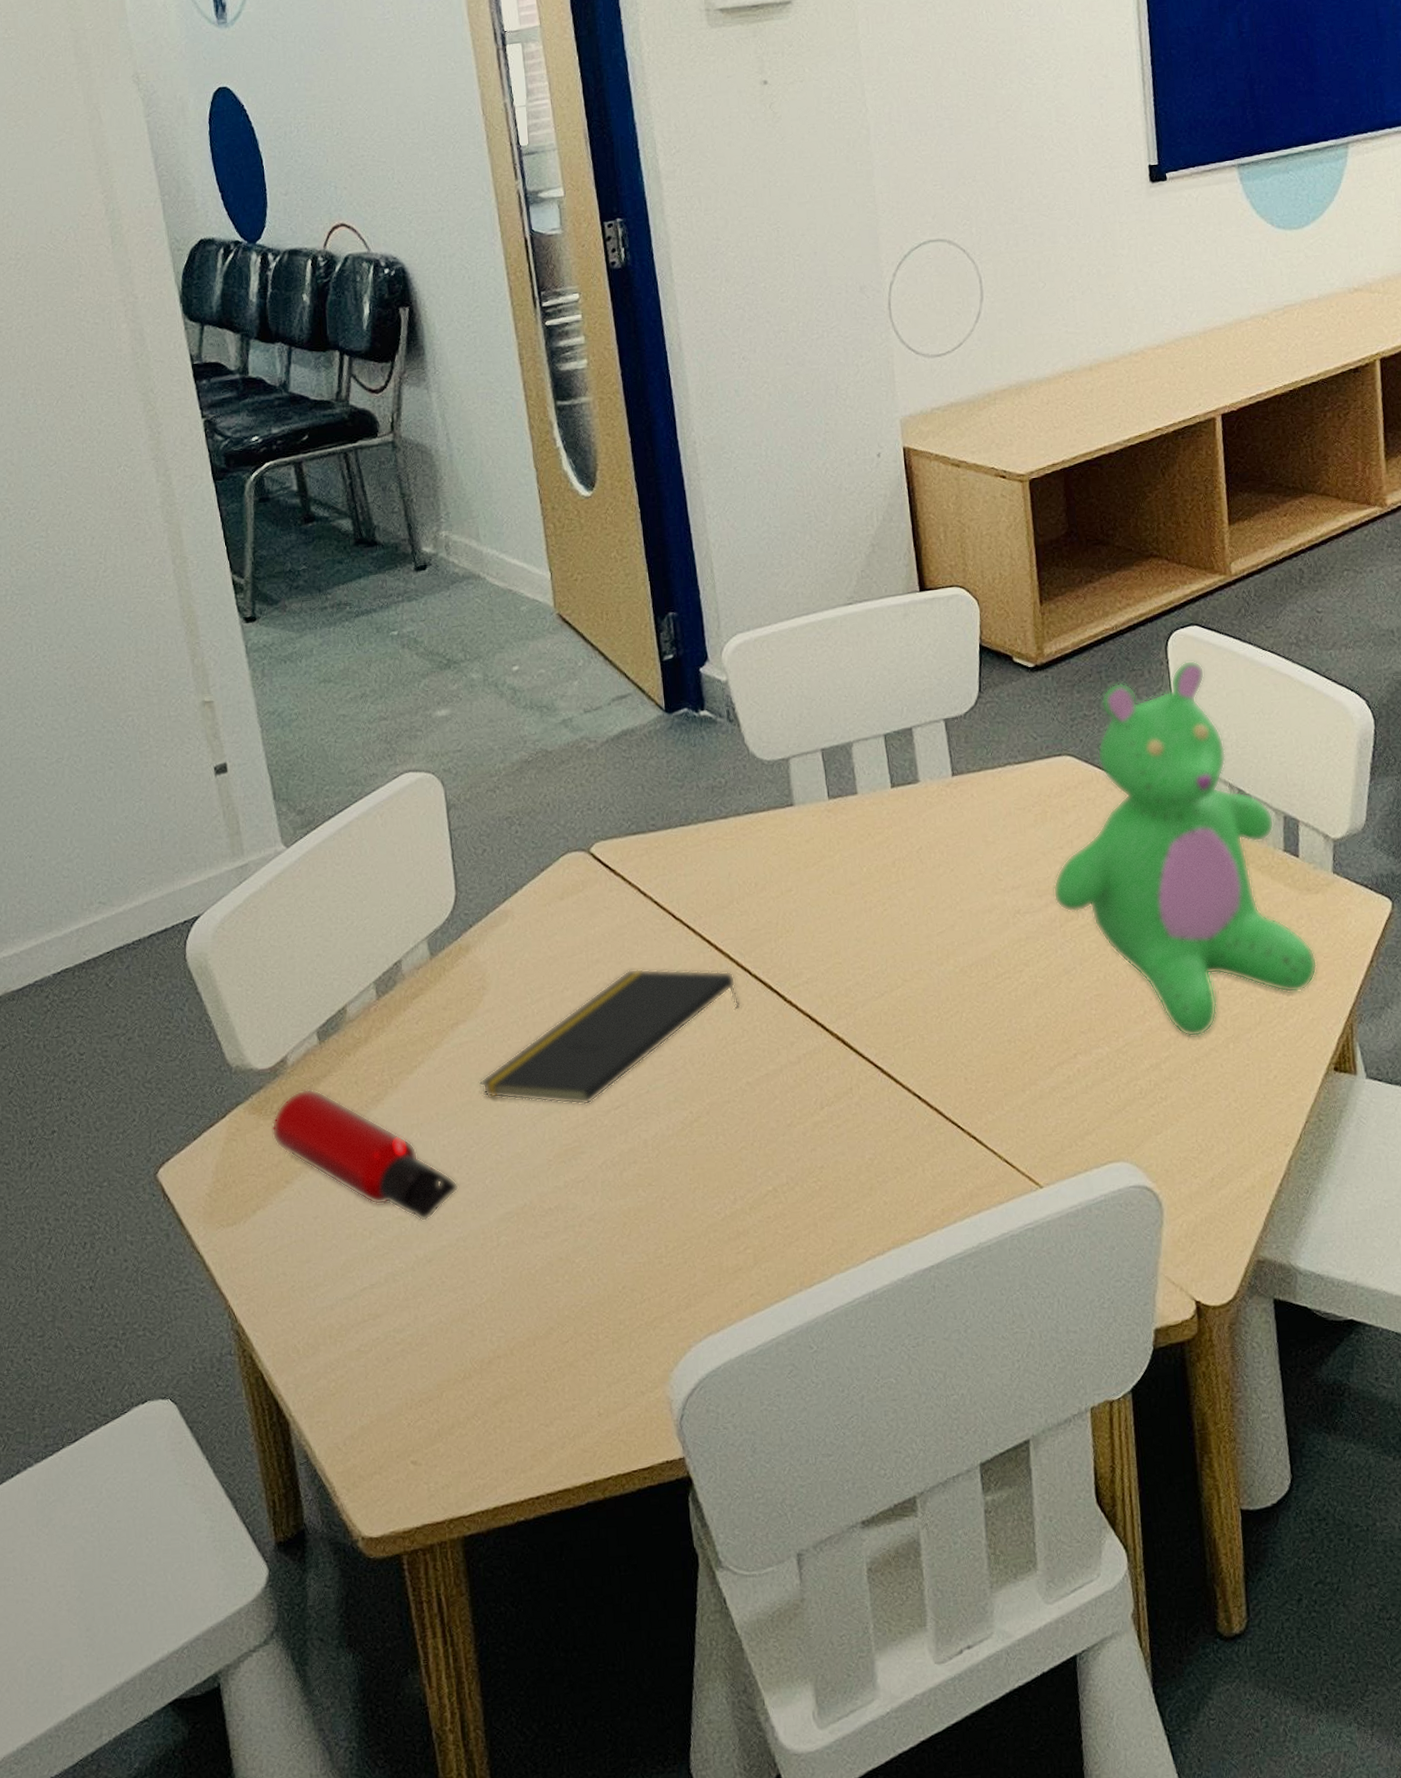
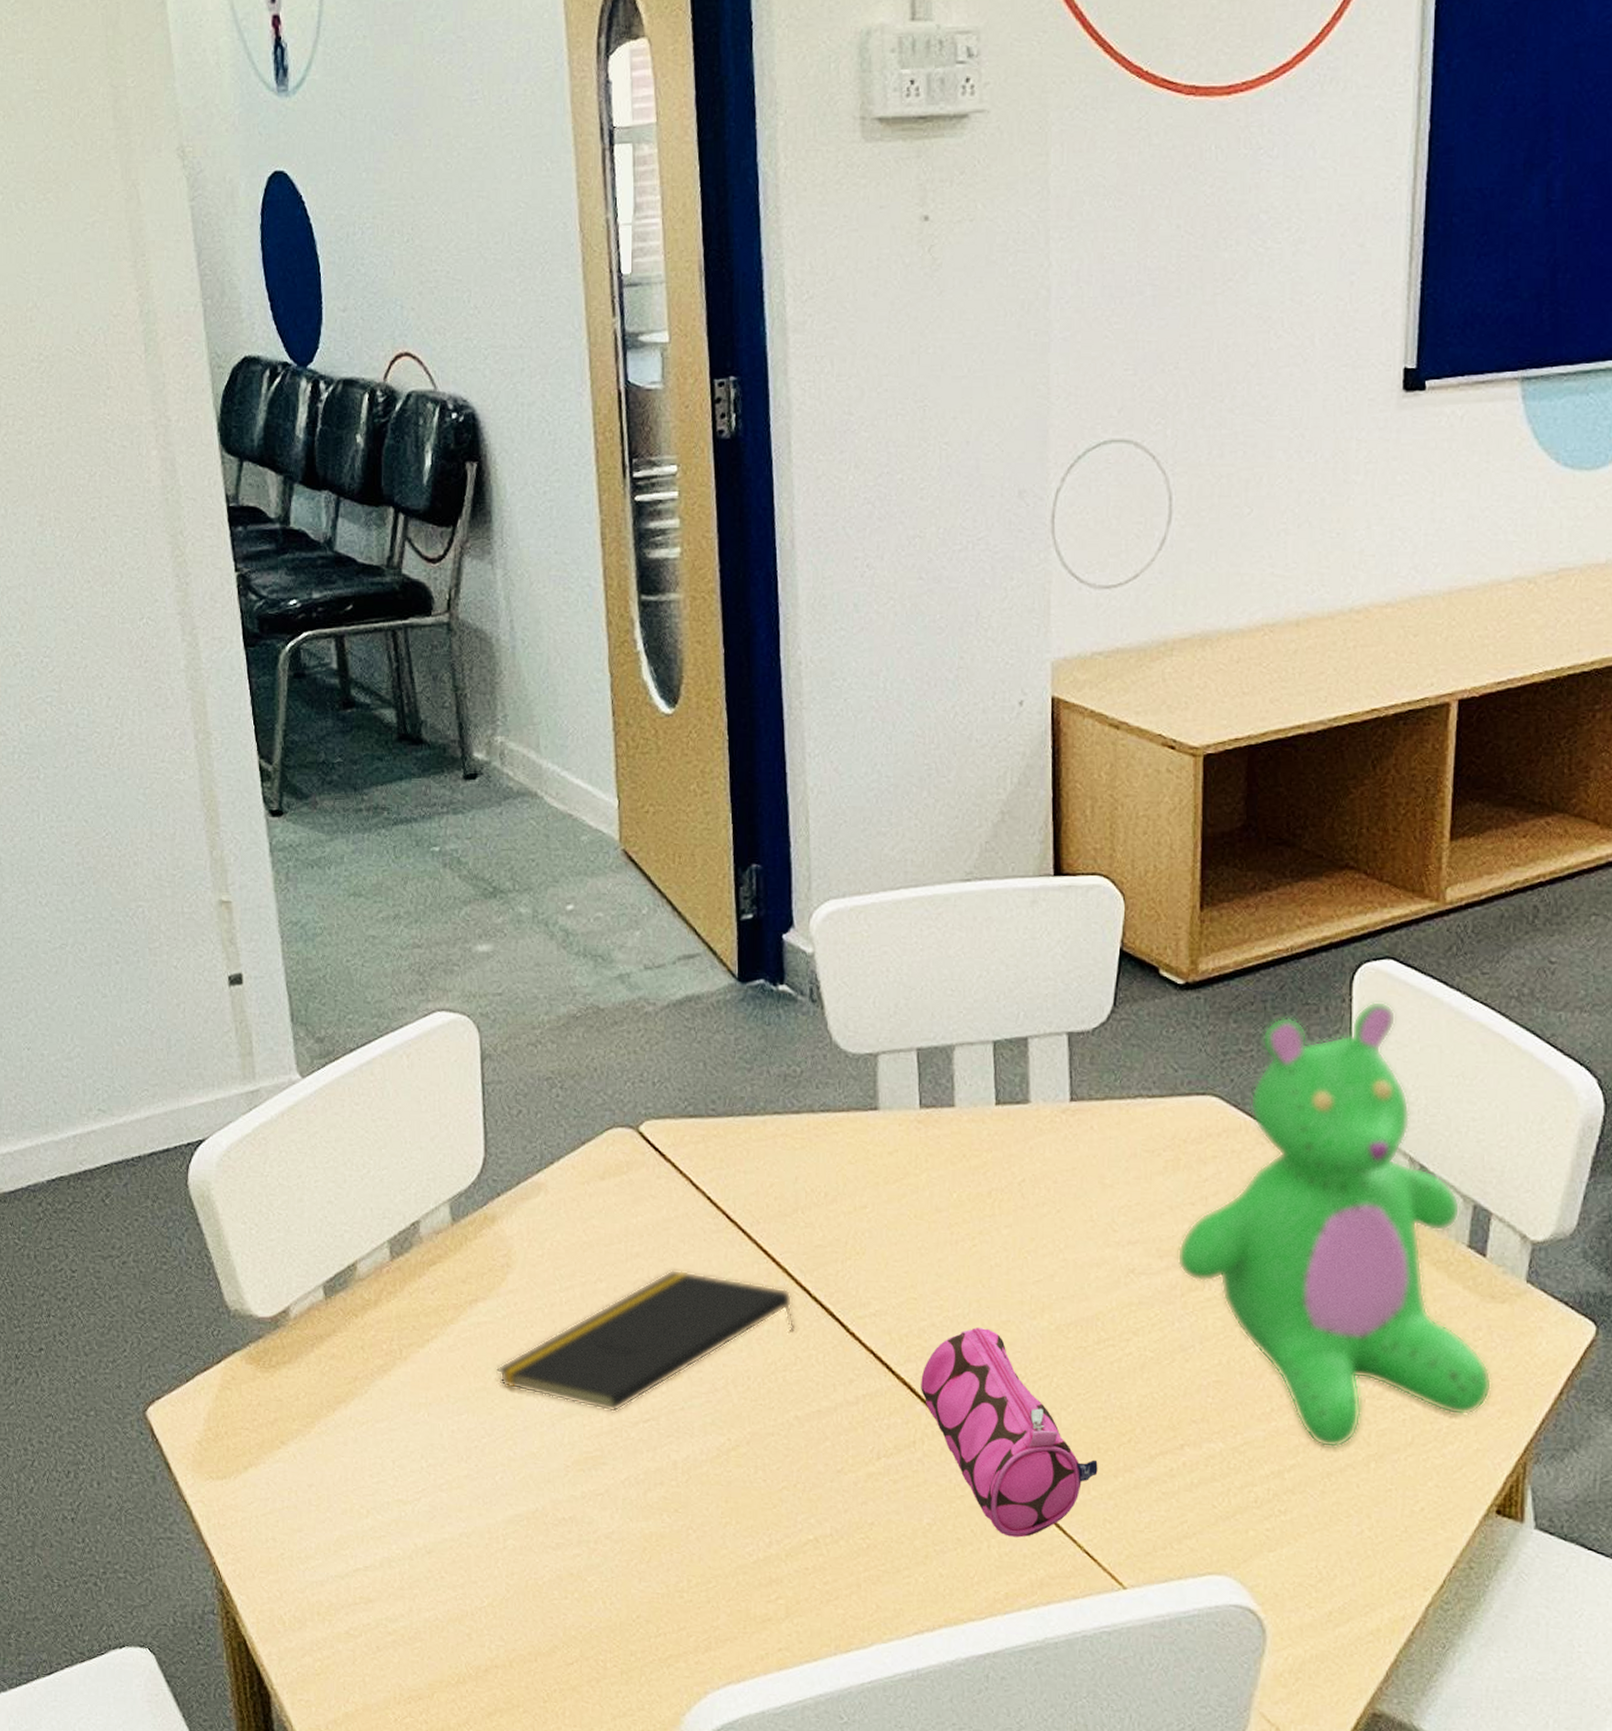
water bottle: present [271,1088,459,1221] -> none [269,1345,466,1509]
pencil case: none [851,979,1008,1159] -> present [921,1327,1098,1538]

